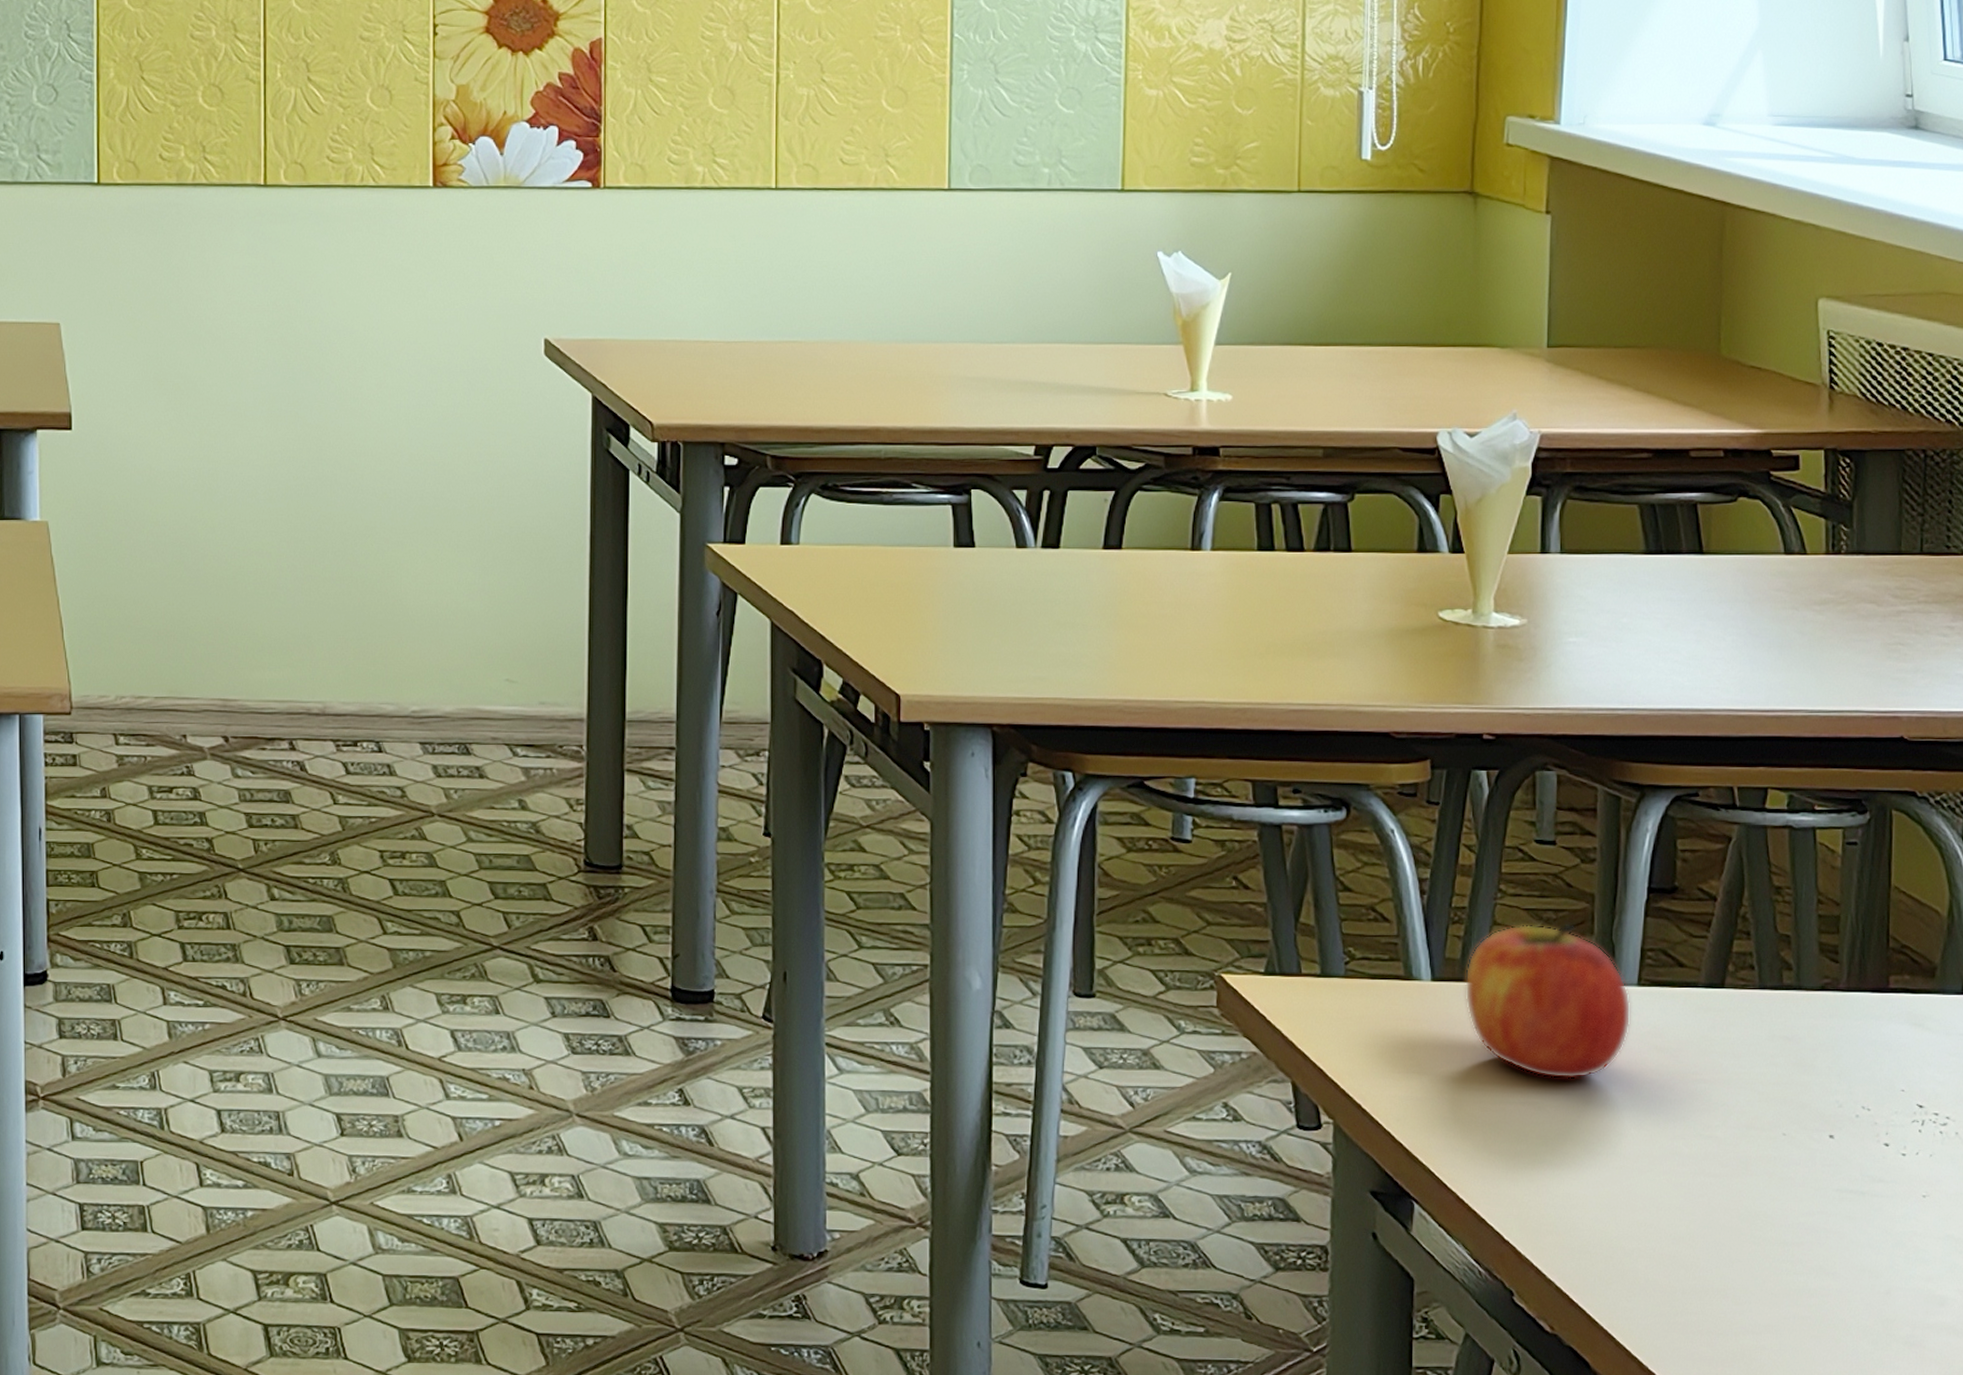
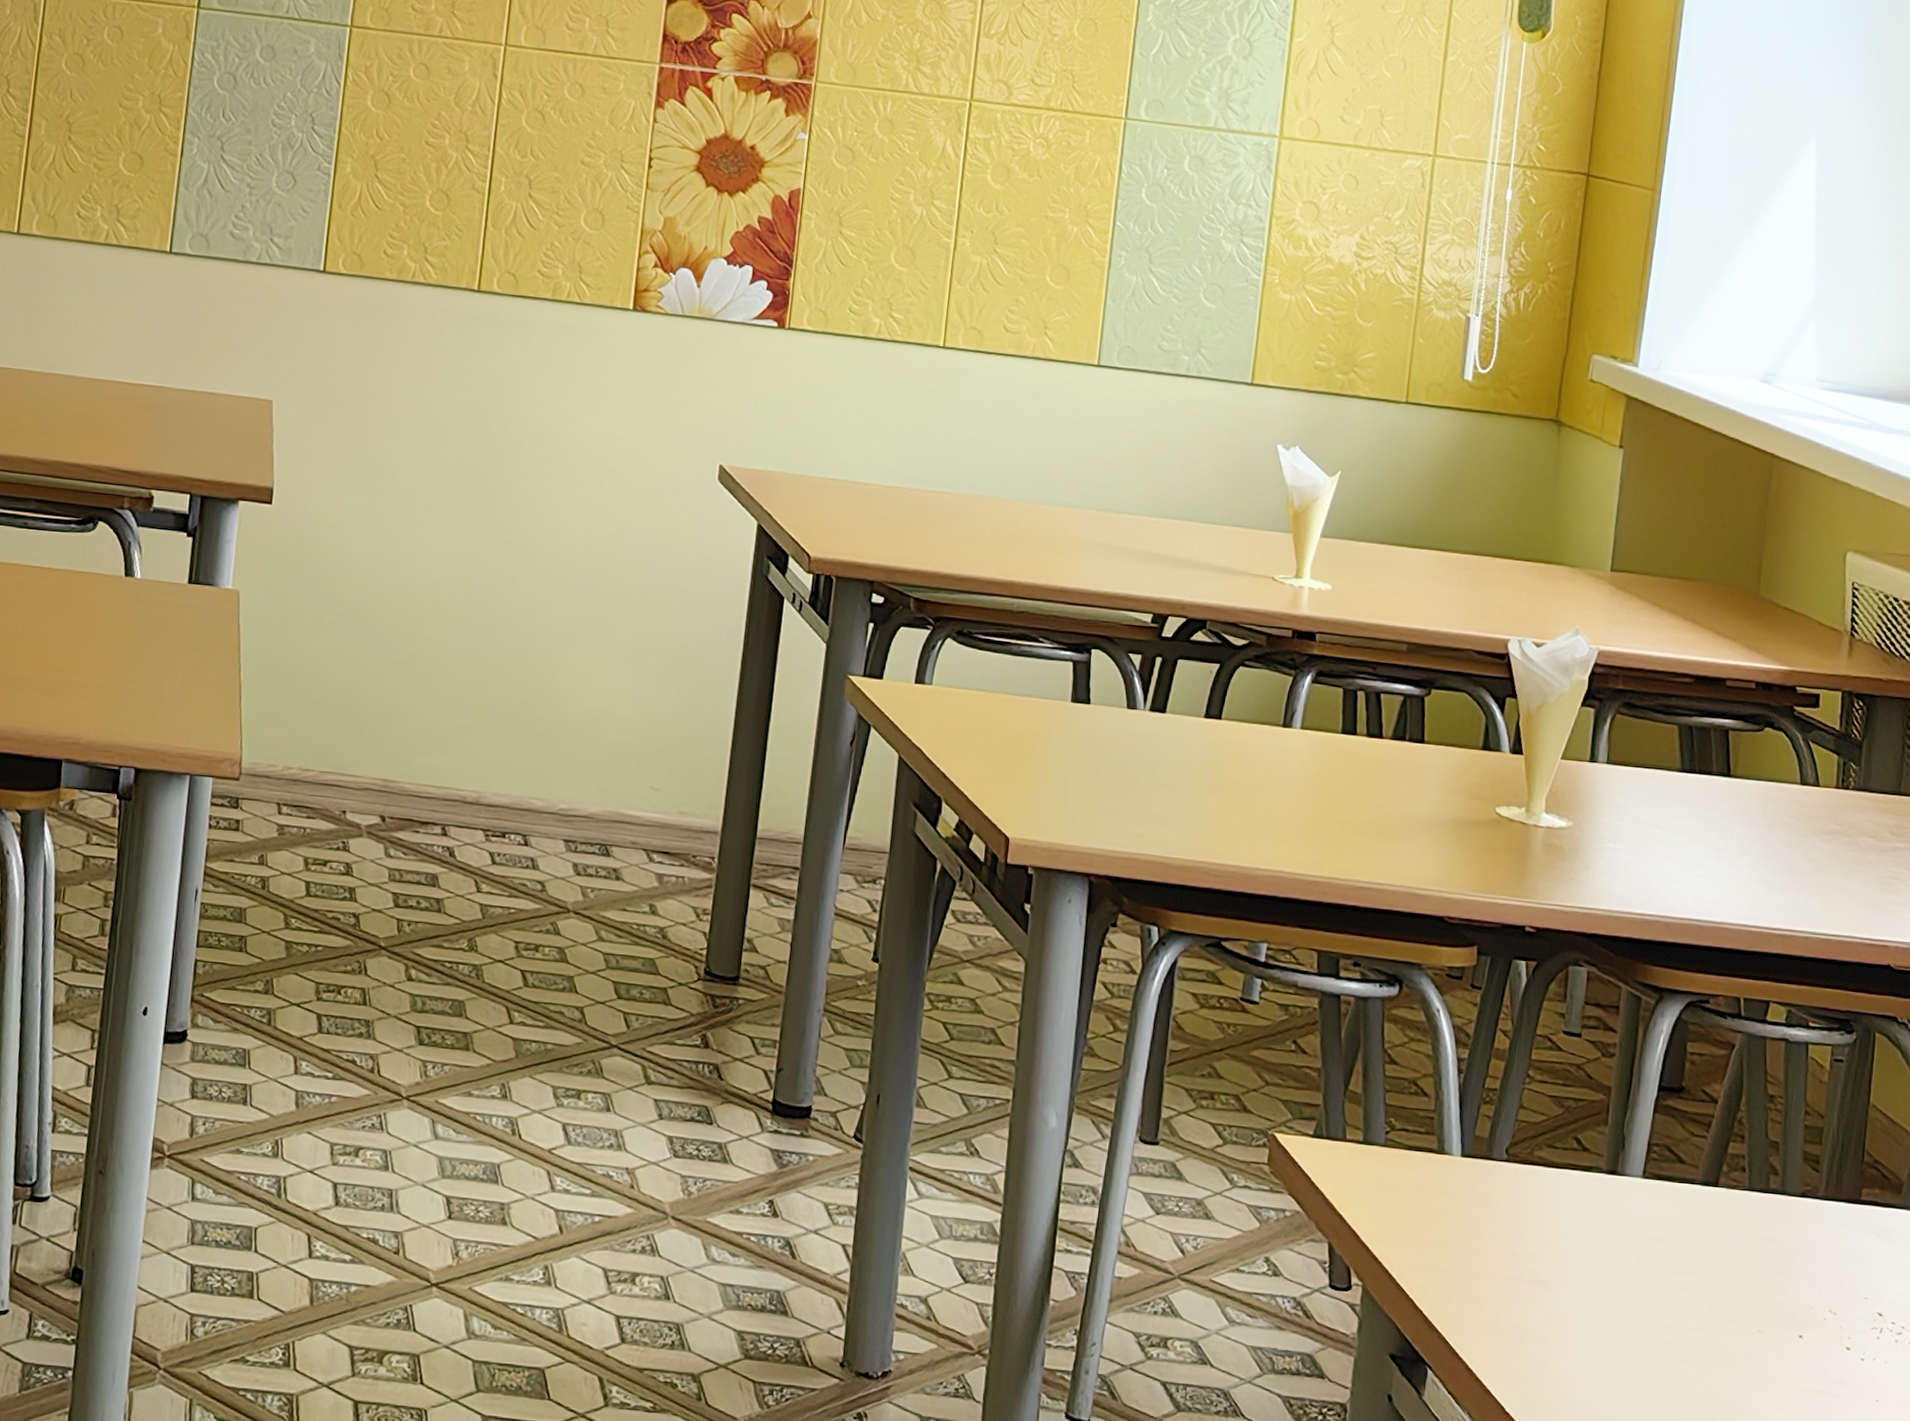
apple: present [1465,923,1631,1080] -> none [1489,1110,1635,1263]

